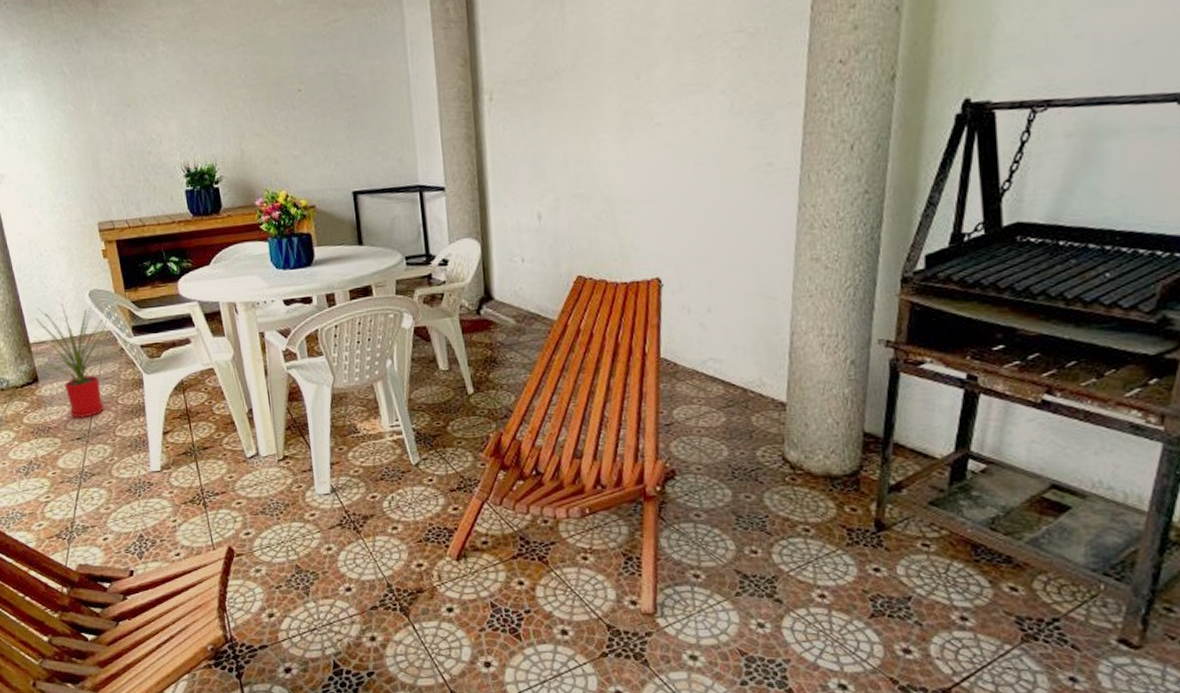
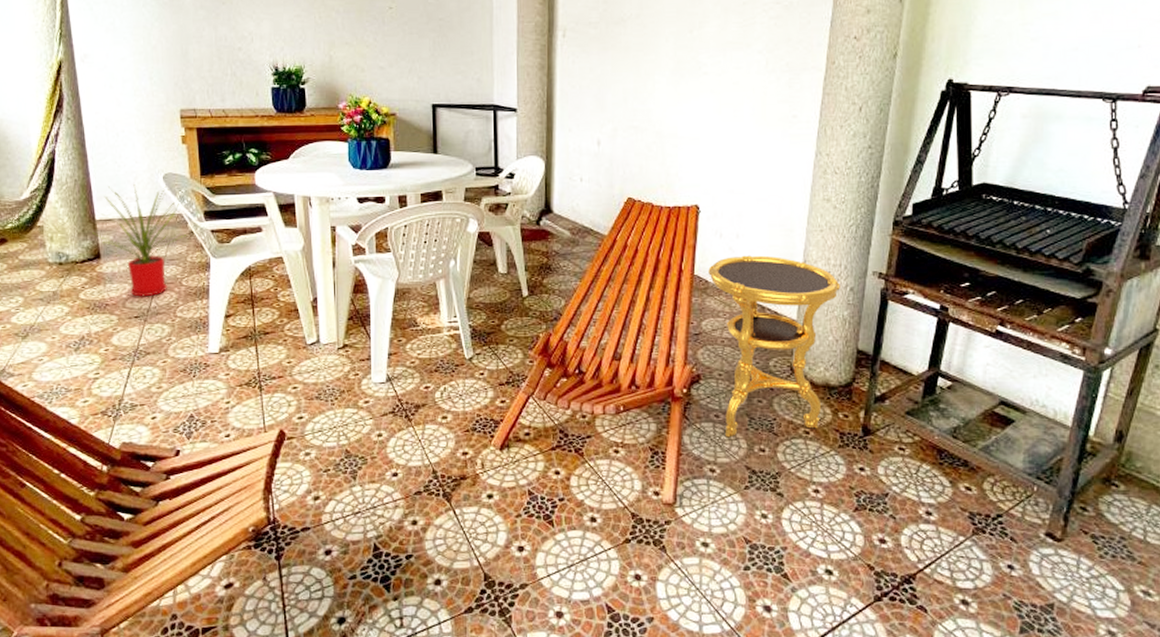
side table: none [677,330,839,539] -> present [708,255,840,438]

